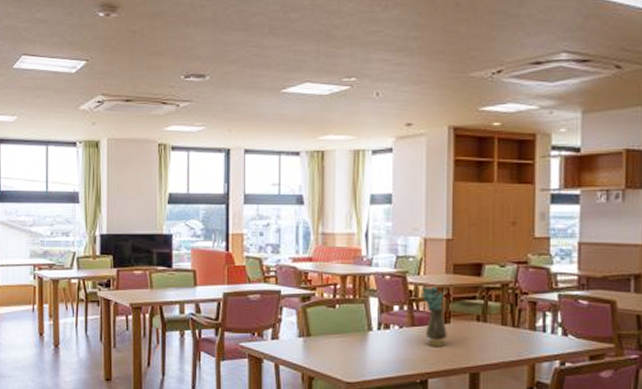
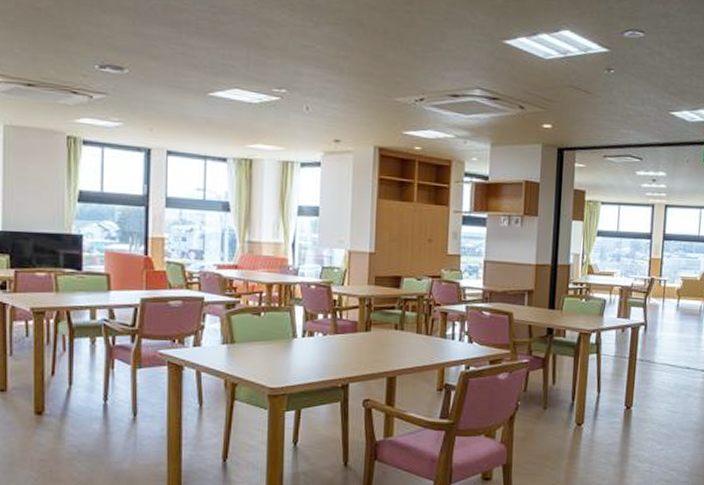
vase: present [421,283,447,348] -> none [344,293,368,354]

